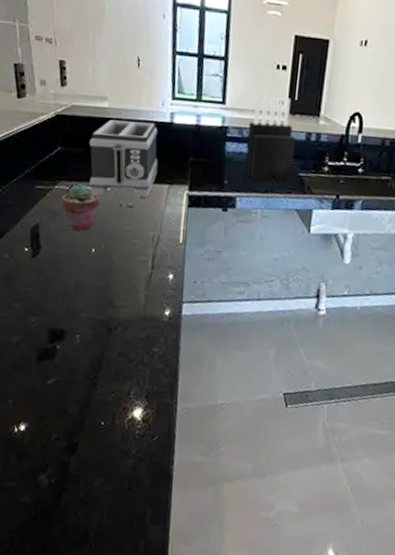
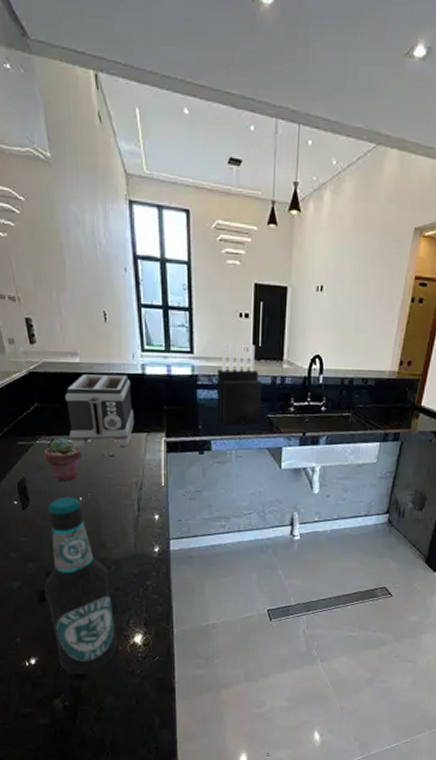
bottle: none [43,247,116,449] -> present [44,497,118,675]

